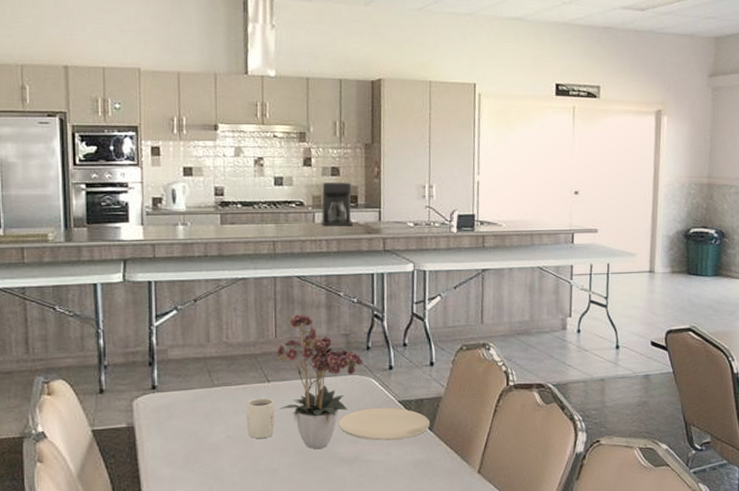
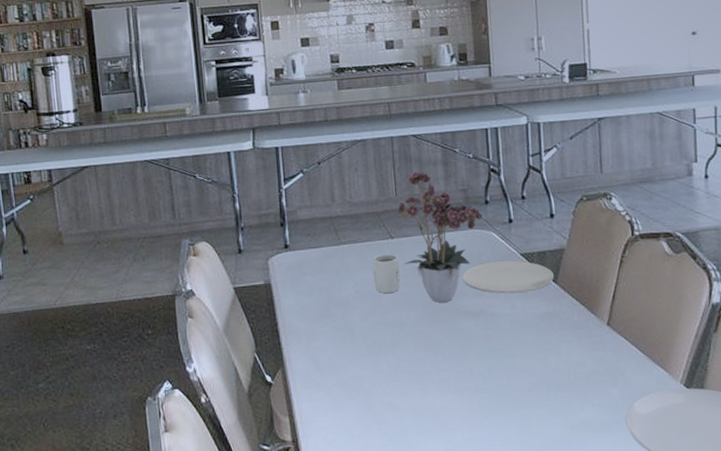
coffee maker: present [321,182,354,228] -> none [431,40,465,86]

